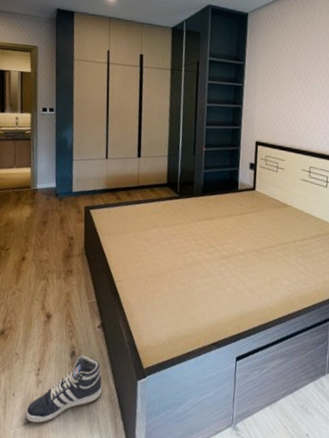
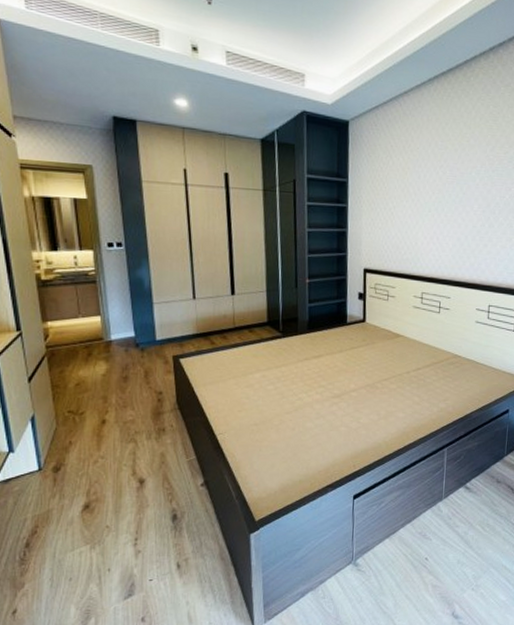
sneaker: present [25,354,103,424] -> none [126,516,212,595]

